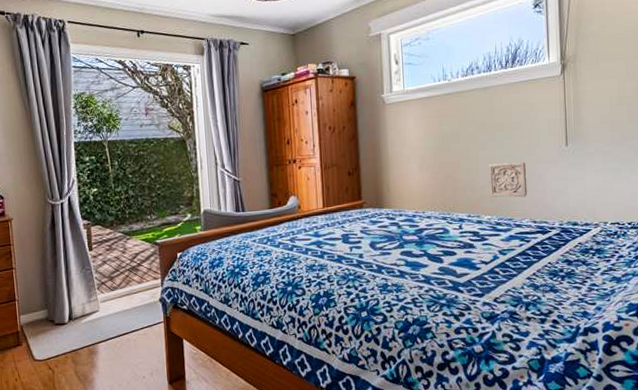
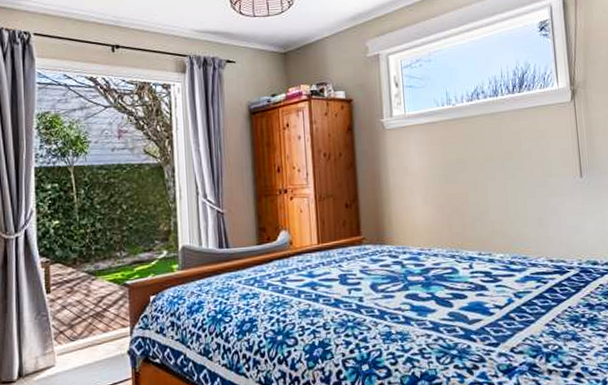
wall ornament: present [488,162,528,198] -> none [499,194,542,234]

